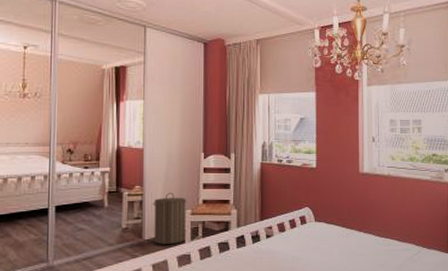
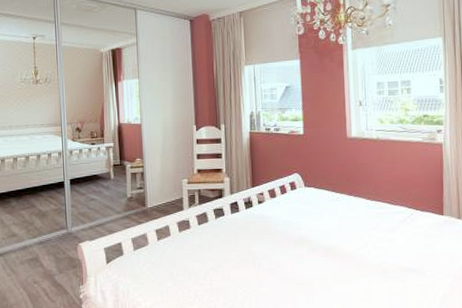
laundry hamper: present [153,192,186,244] -> none [153,163,184,211]

